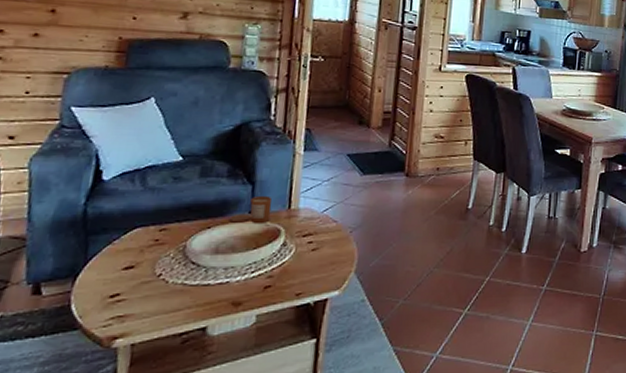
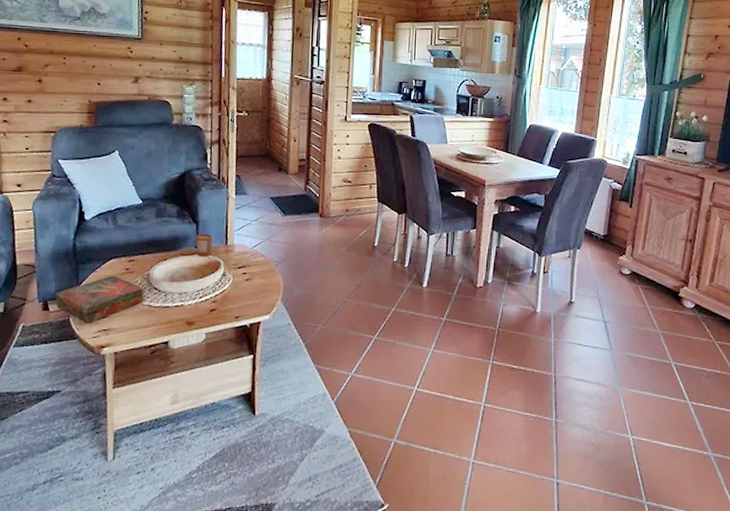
book: none [51,248,180,309] -> present [55,275,146,323]

